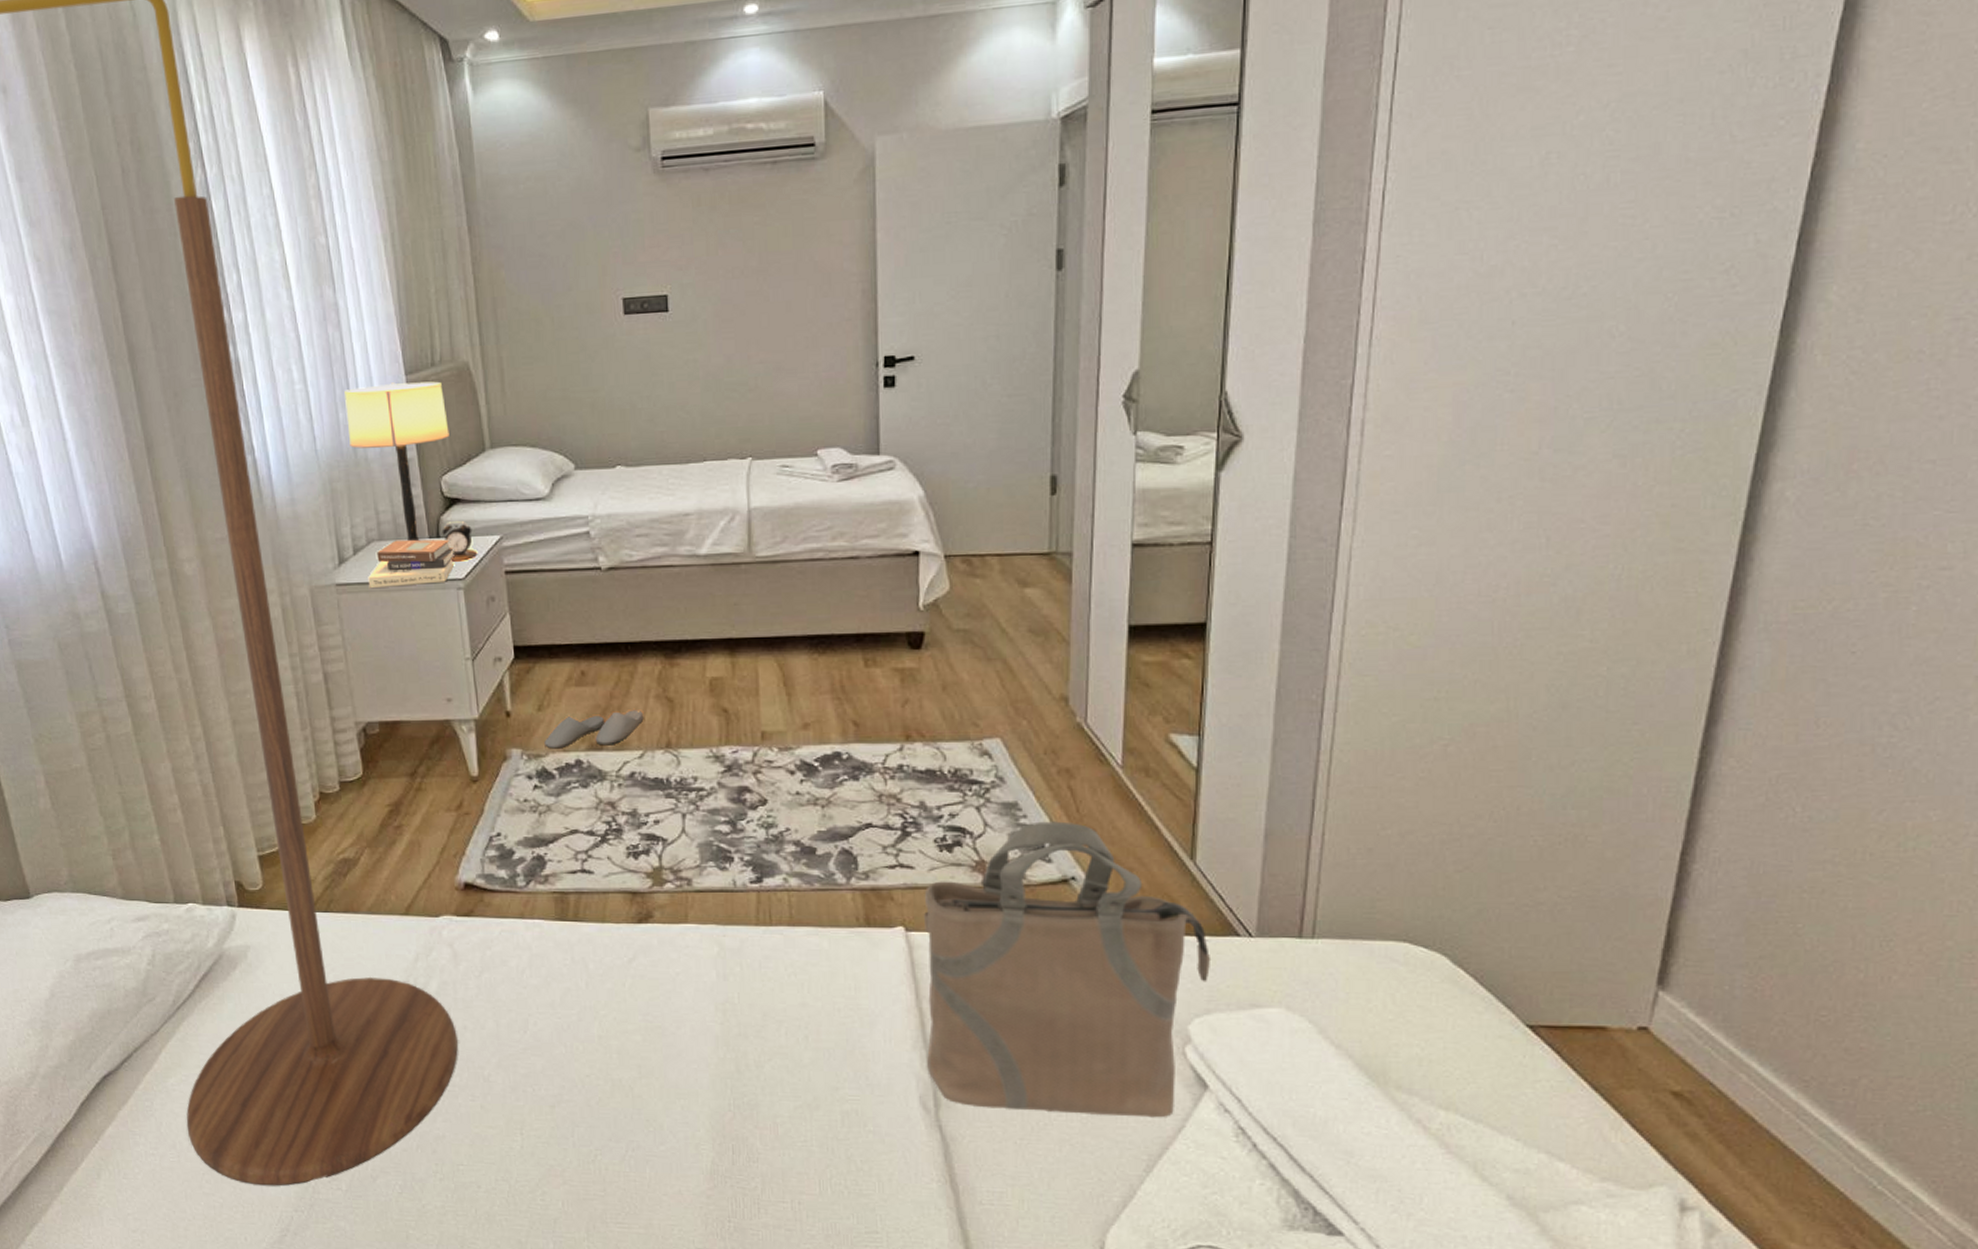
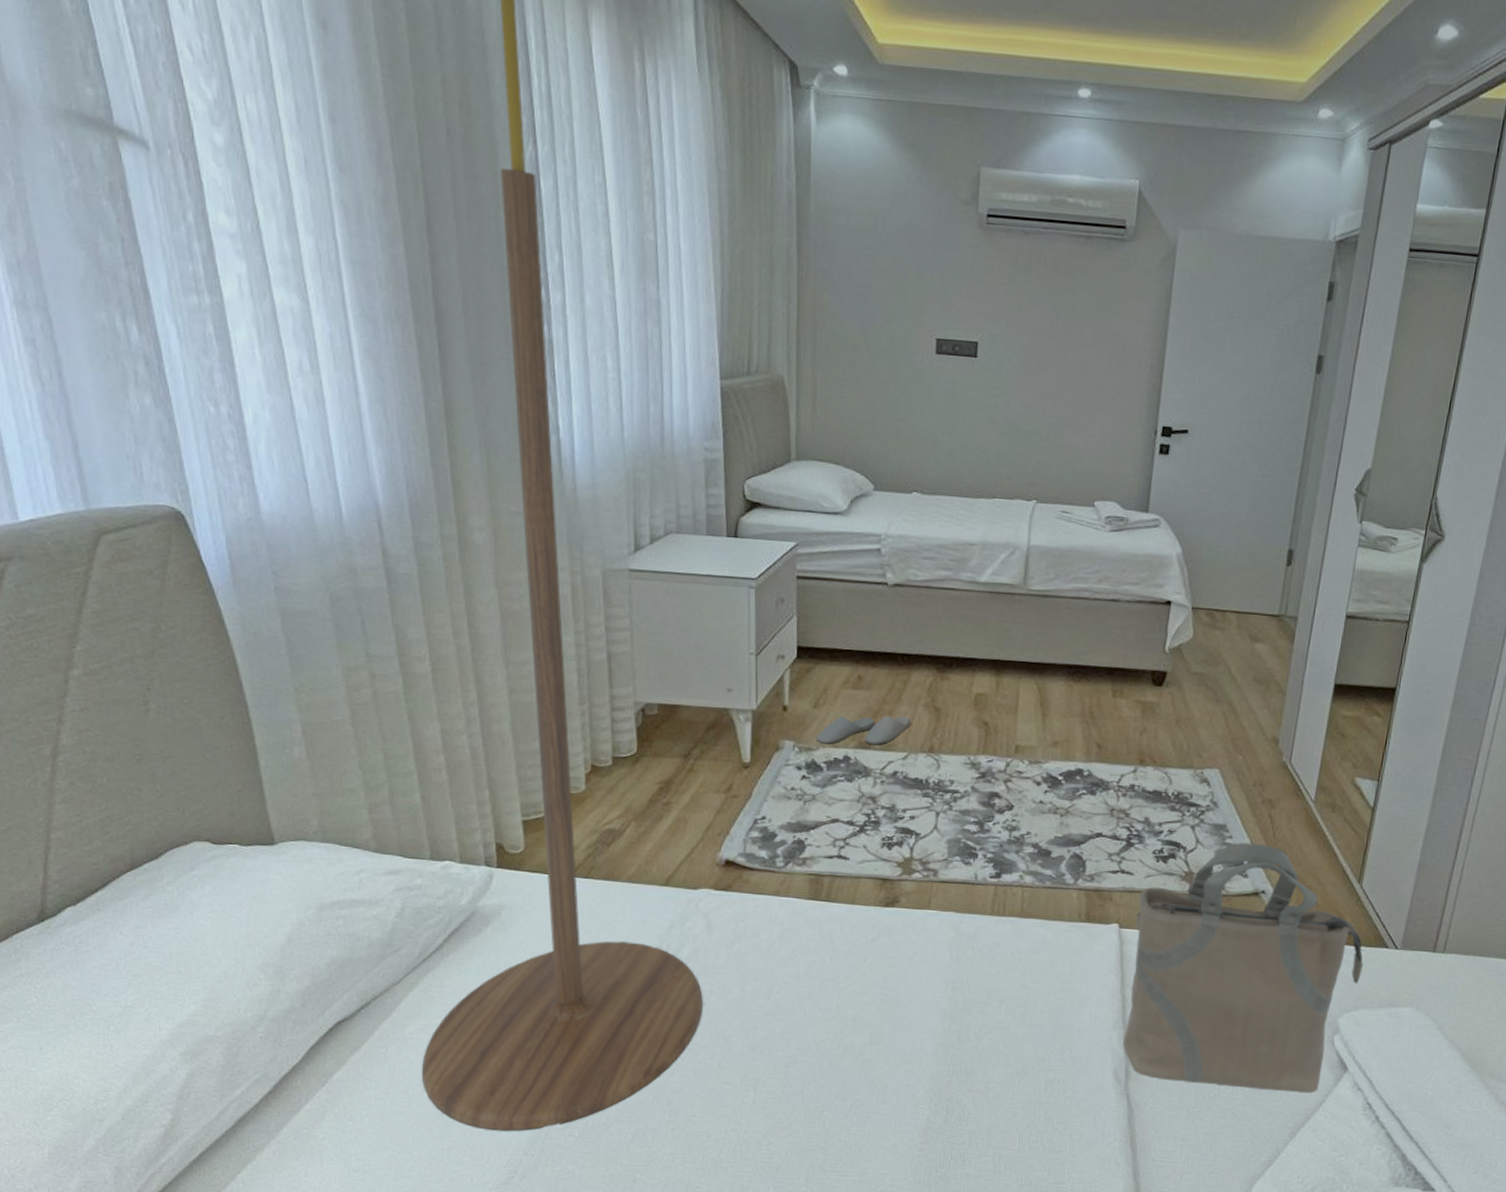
table lamp: present [345,381,449,542] -> none [657,384,758,539]
books: present [368,539,456,589] -> none [662,534,751,580]
alarm clock: present [442,521,477,562] -> none [740,524,772,562]

